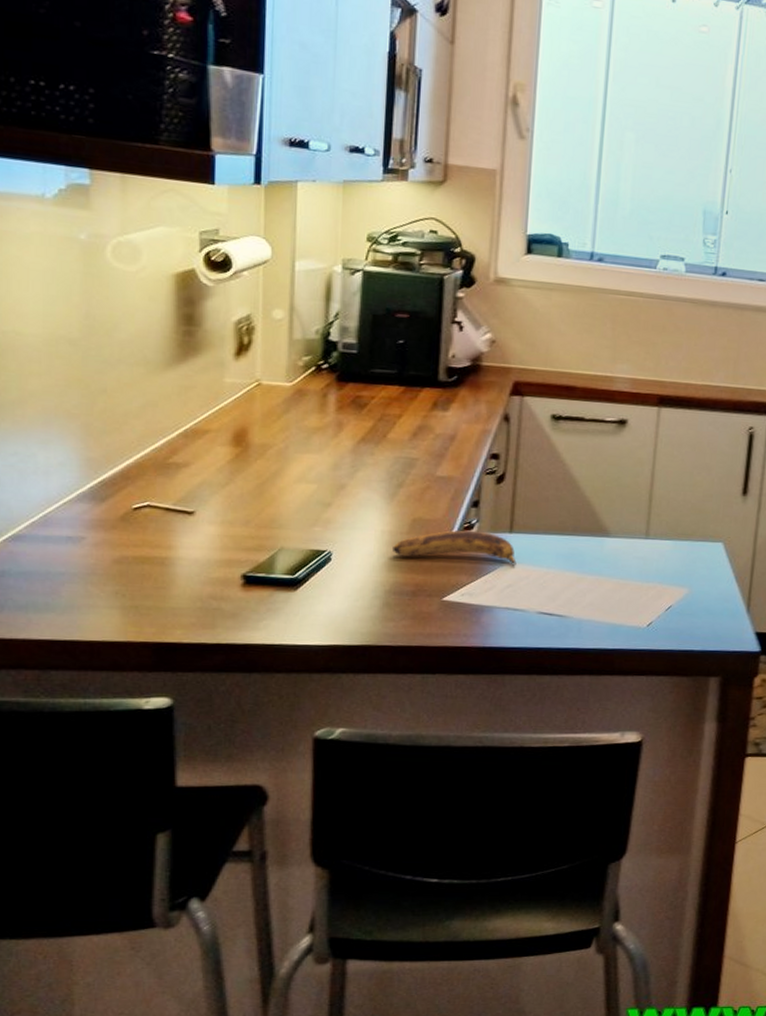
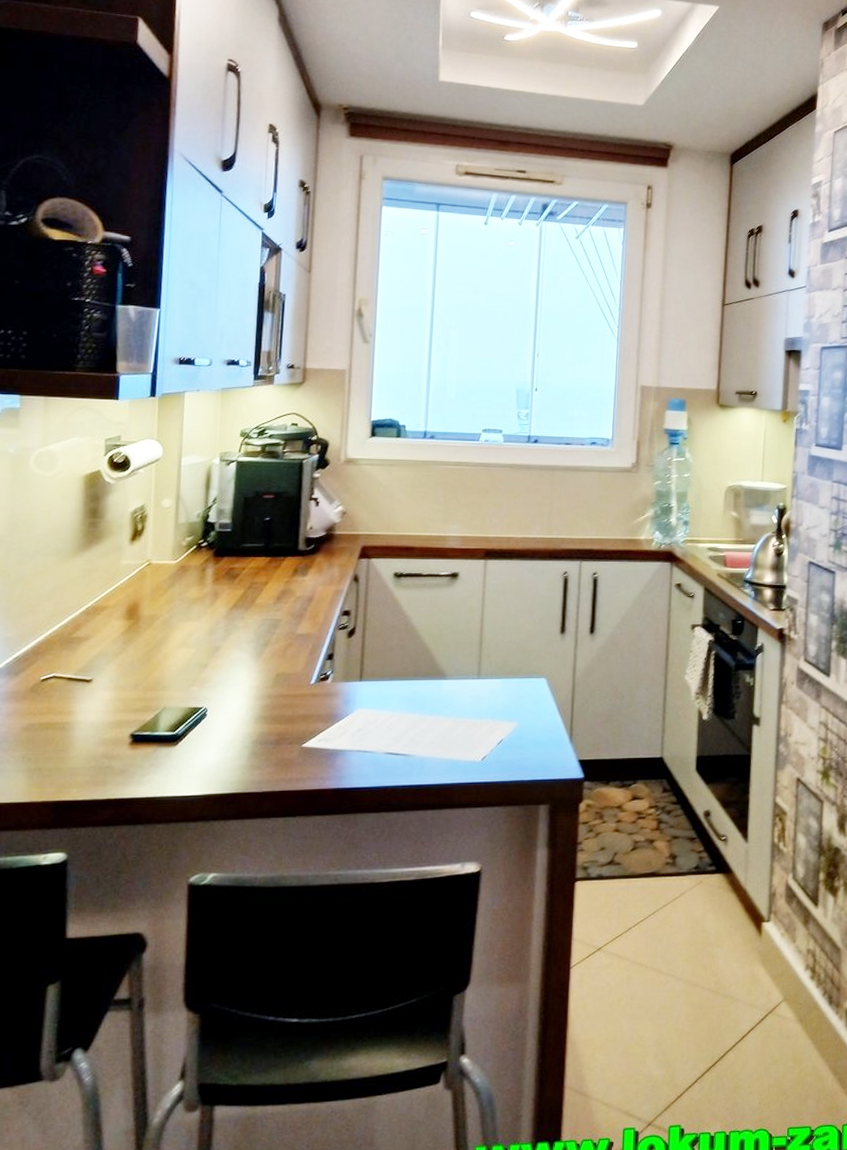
banana: present [393,530,517,566] -> none [259,681,366,711]

